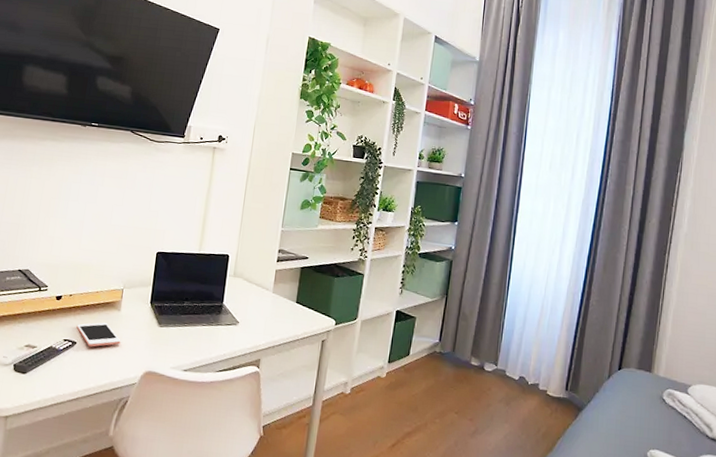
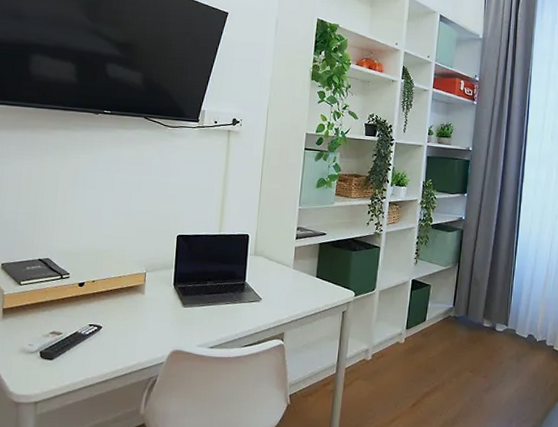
cell phone: present [76,322,121,347] -> none [101,306,147,330]

